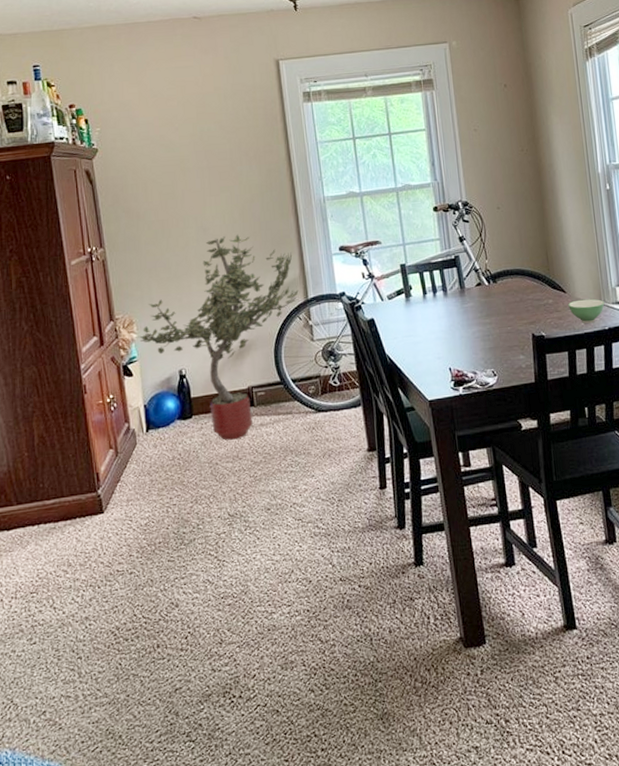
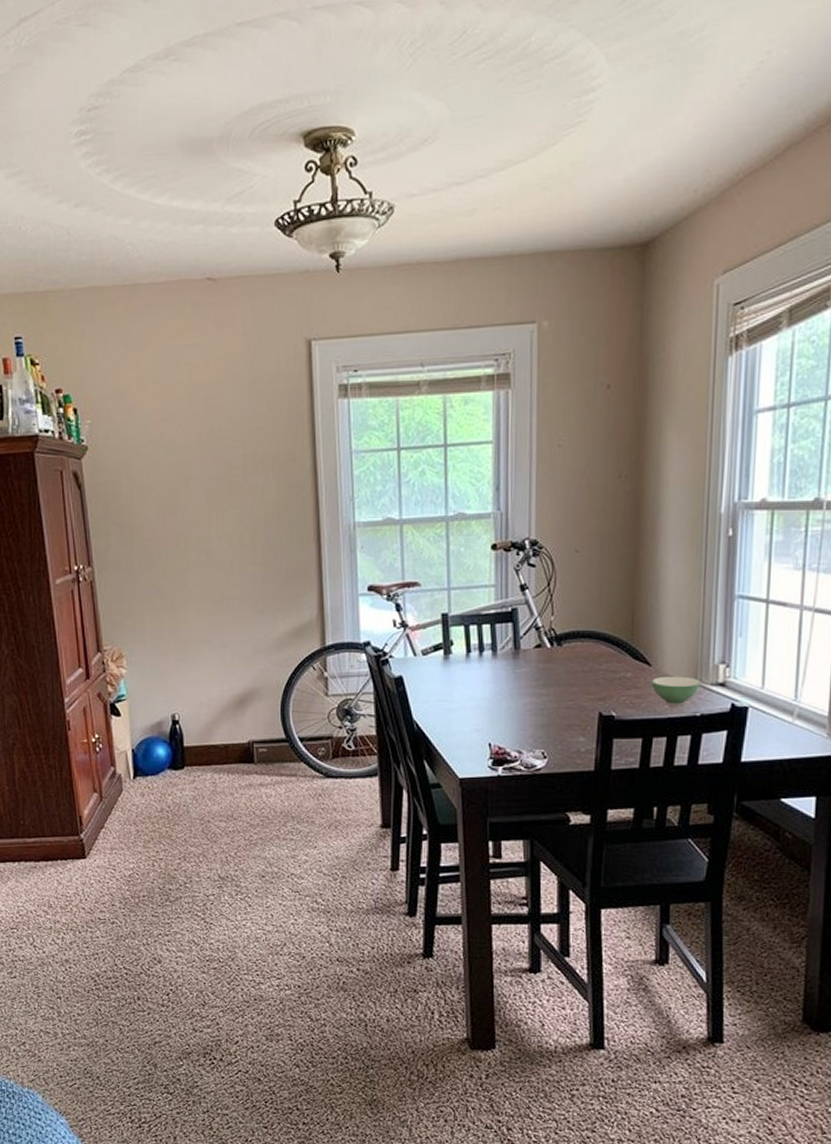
potted tree: present [138,234,299,440] -> none [127,561,315,798]

